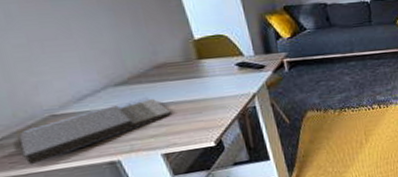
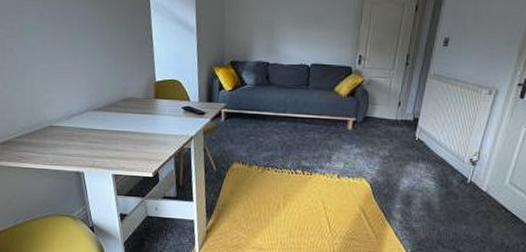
notebook: present [18,96,173,165] -> none [27,122,127,162]

